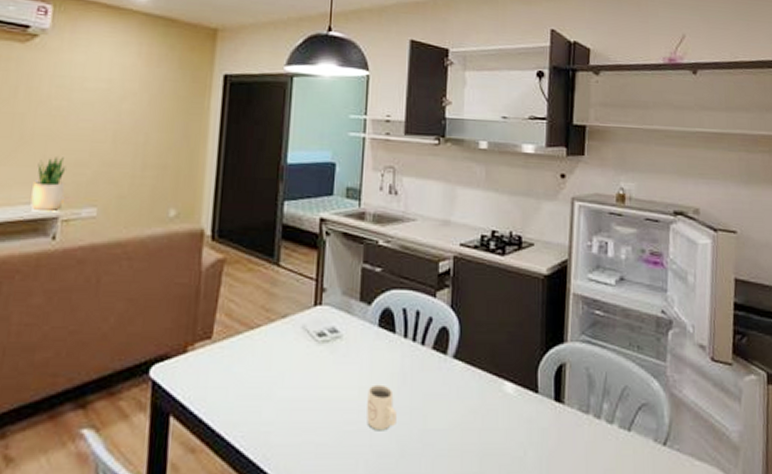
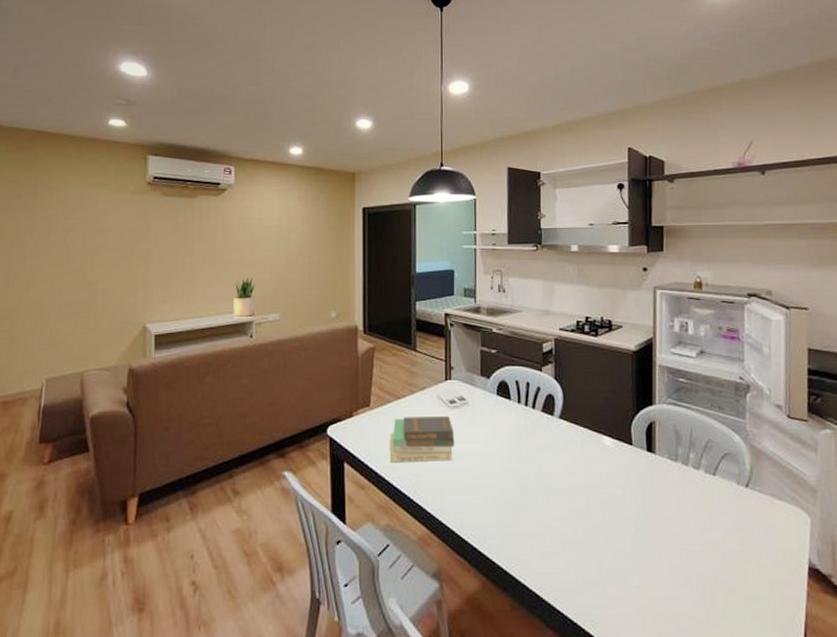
books: none [233,354,321,416] -> present [389,416,455,463]
mug: present [367,384,397,431] -> none [492,439,516,474]

